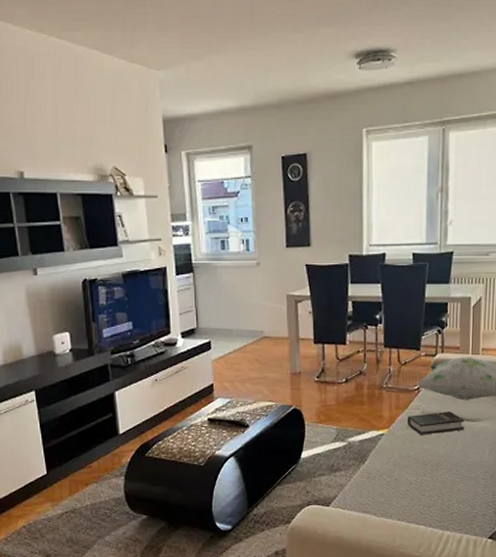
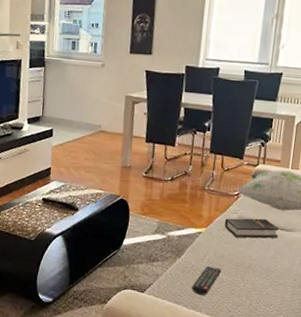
remote control: none [379,468,409,500] -> present [192,265,222,295]

